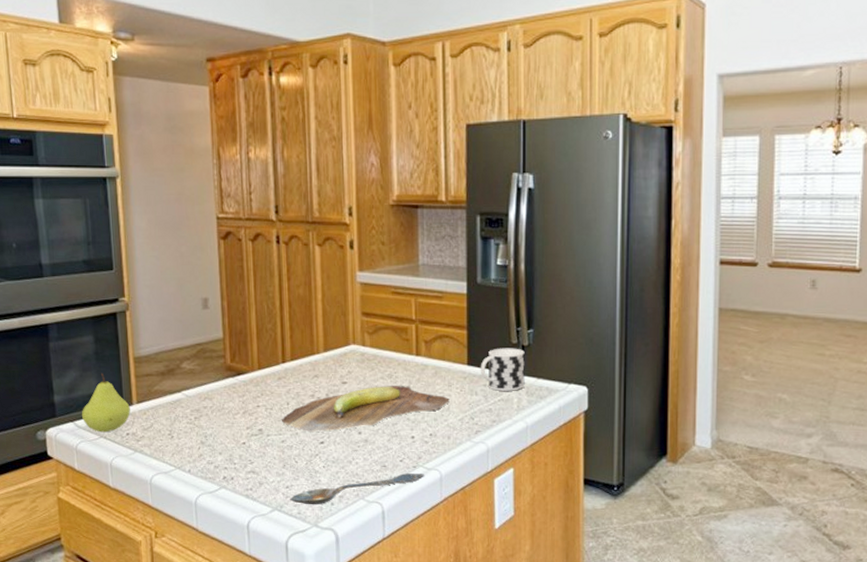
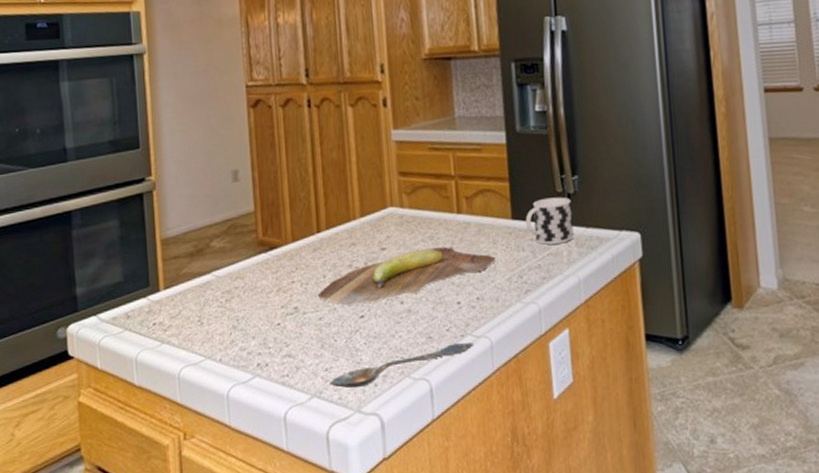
fruit: present [81,374,130,433] -> none [105,260,157,325]

